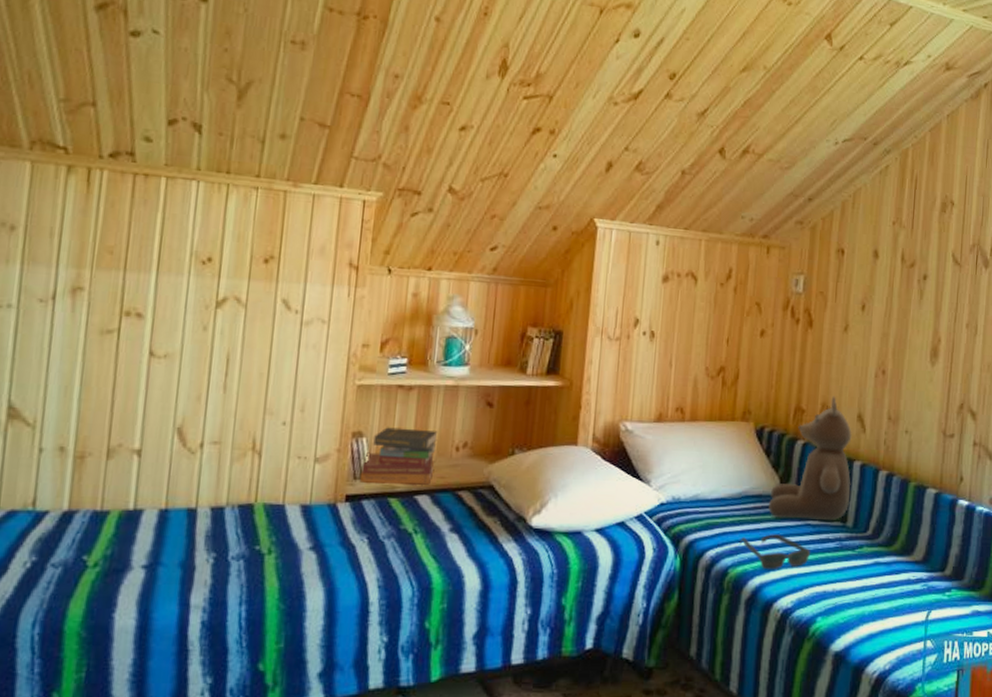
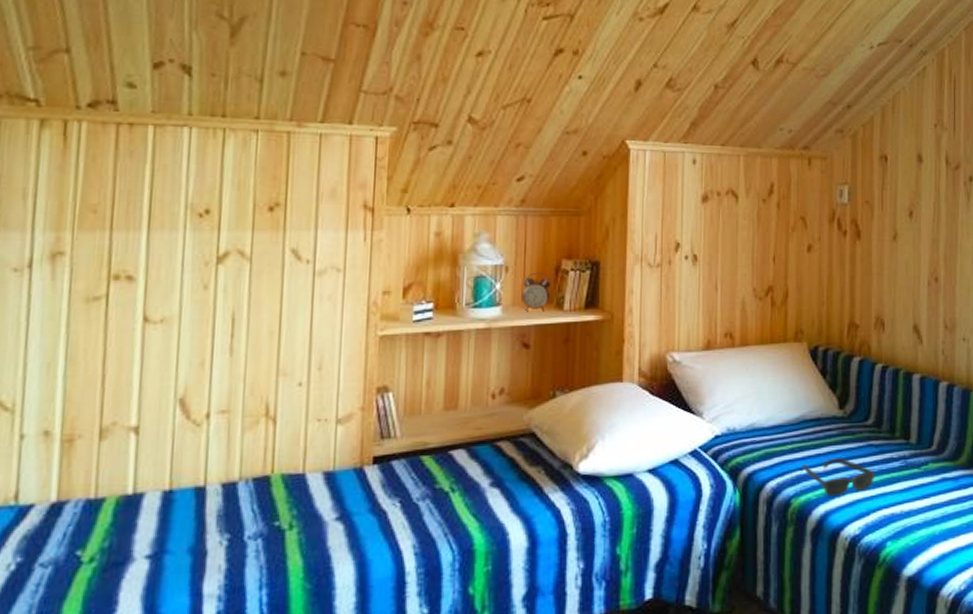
books: present [359,427,438,485] -> none [387,378,471,442]
alarm clock: none [488,337,516,374] -> present [521,273,551,312]
teddy bear: present [767,396,852,520] -> none [827,308,912,441]

